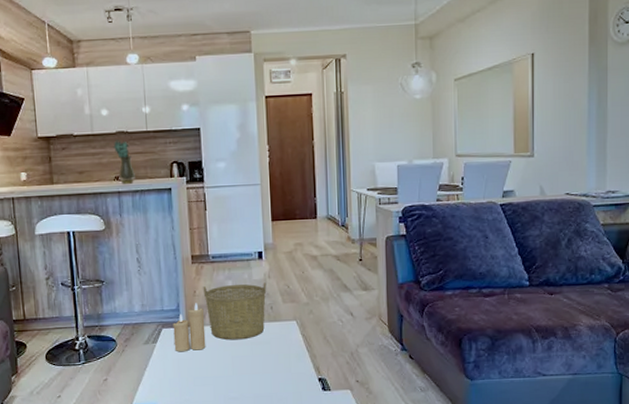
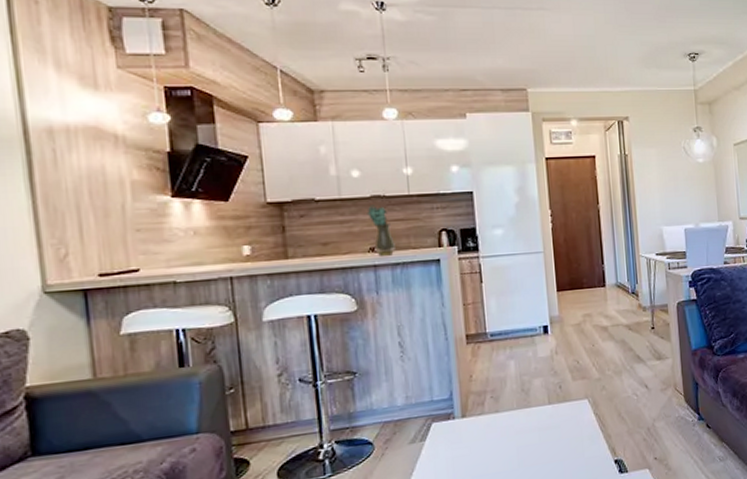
candle: present [173,303,206,352] -> none [445,389,486,449]
basket: present [203,282,267,340] -> none [481,359,554,428]

